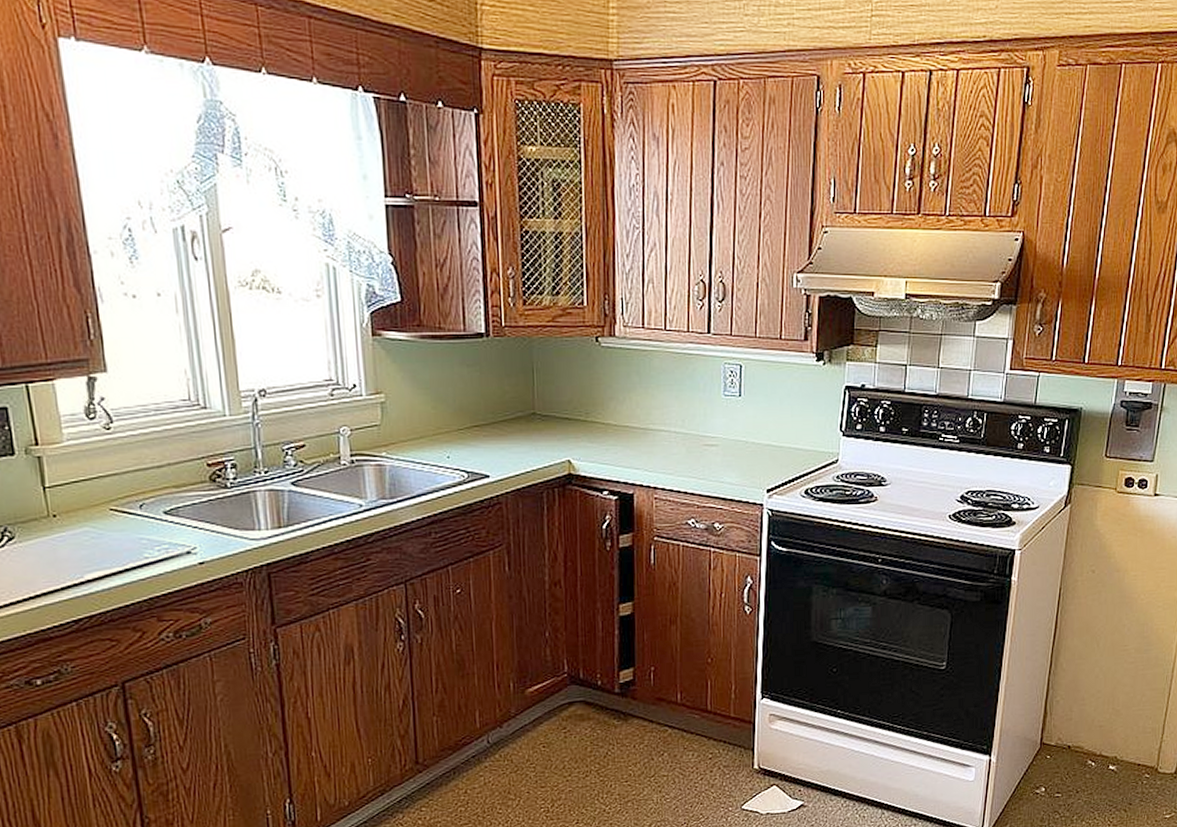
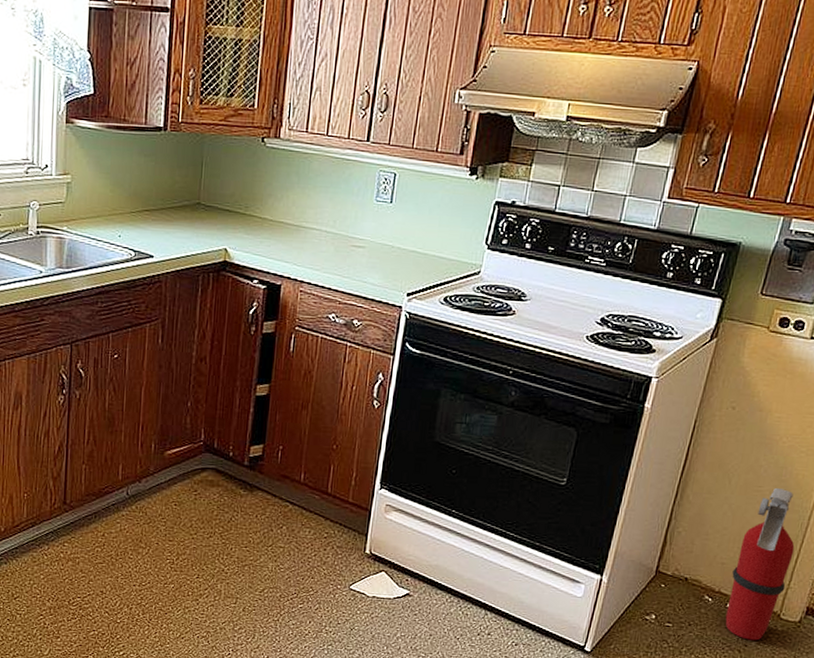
fire extinguisher: none [1109,644,1163,798] -> present [725,487,795,641]

